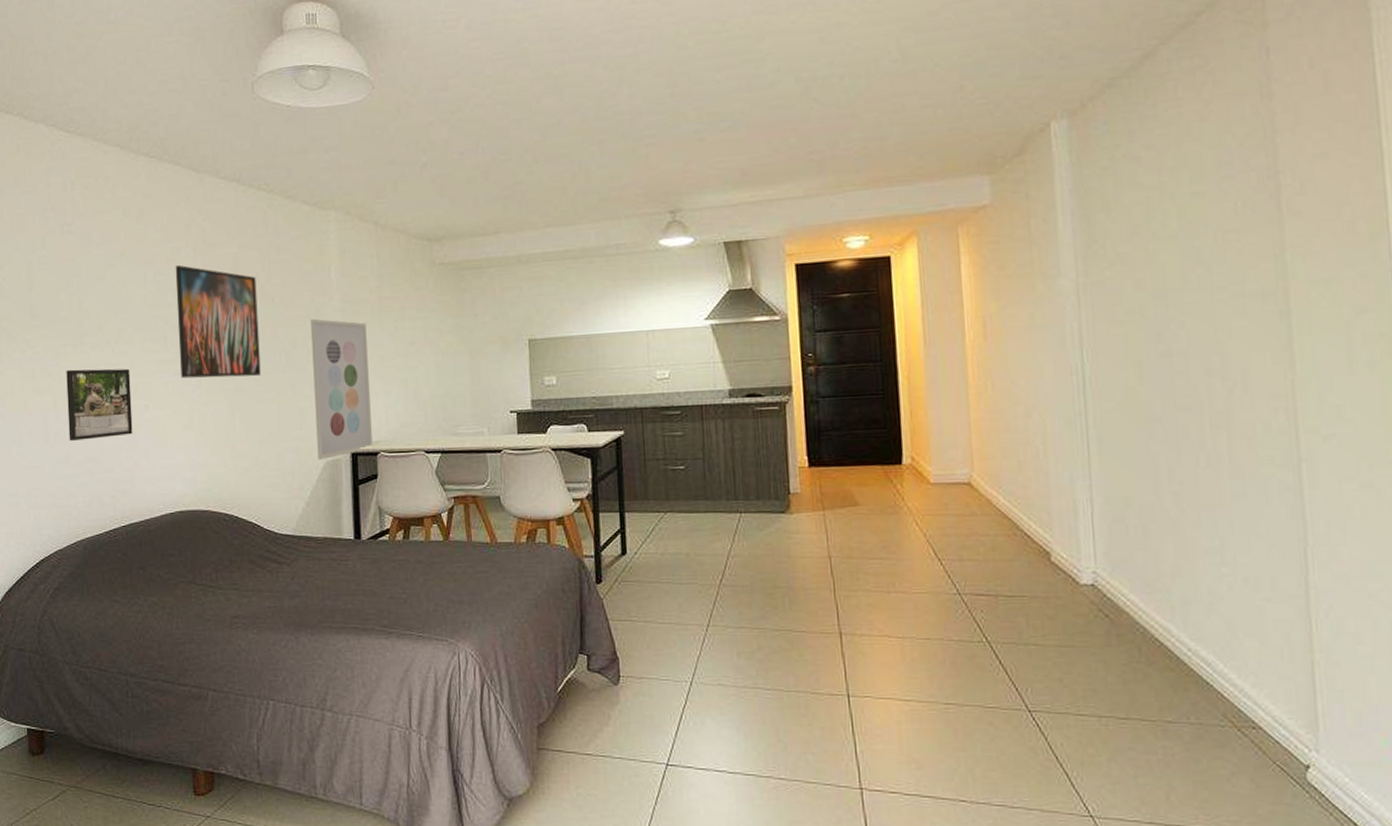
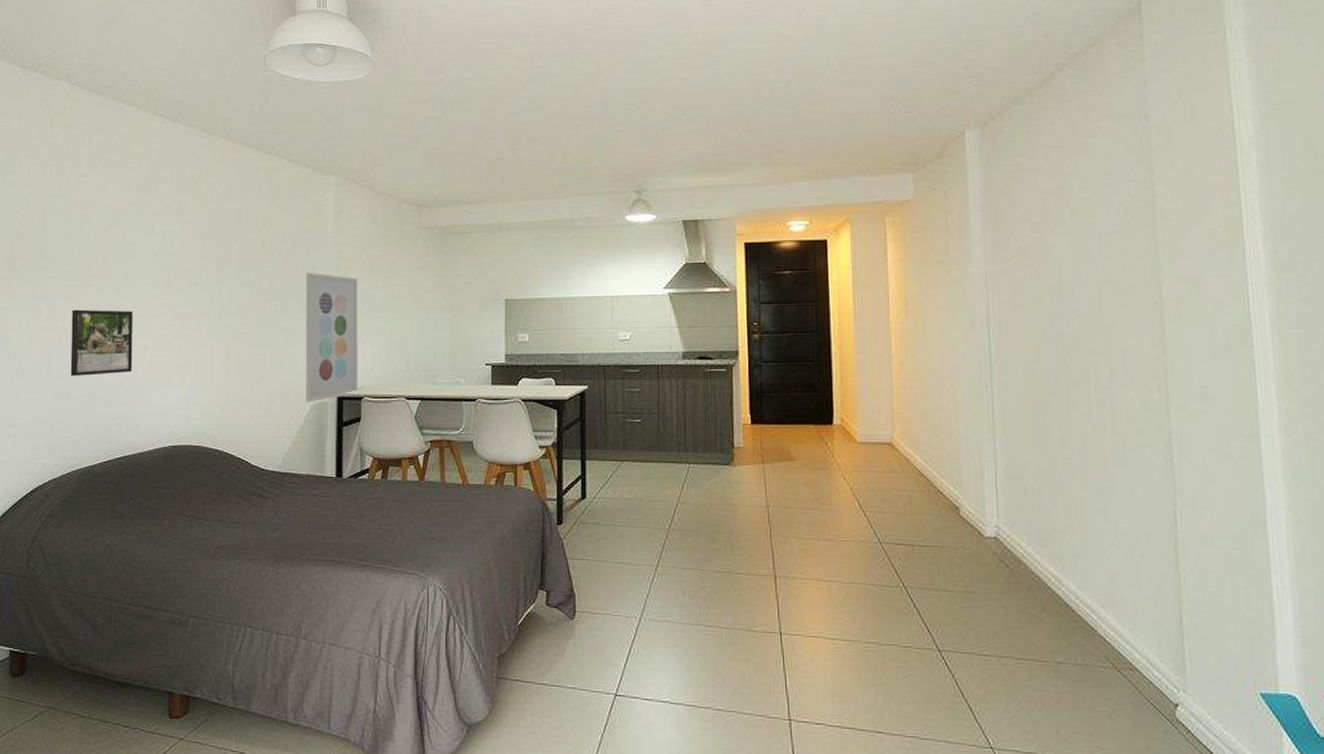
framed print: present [175,265,261,379] -> none [181,218,258,323]

